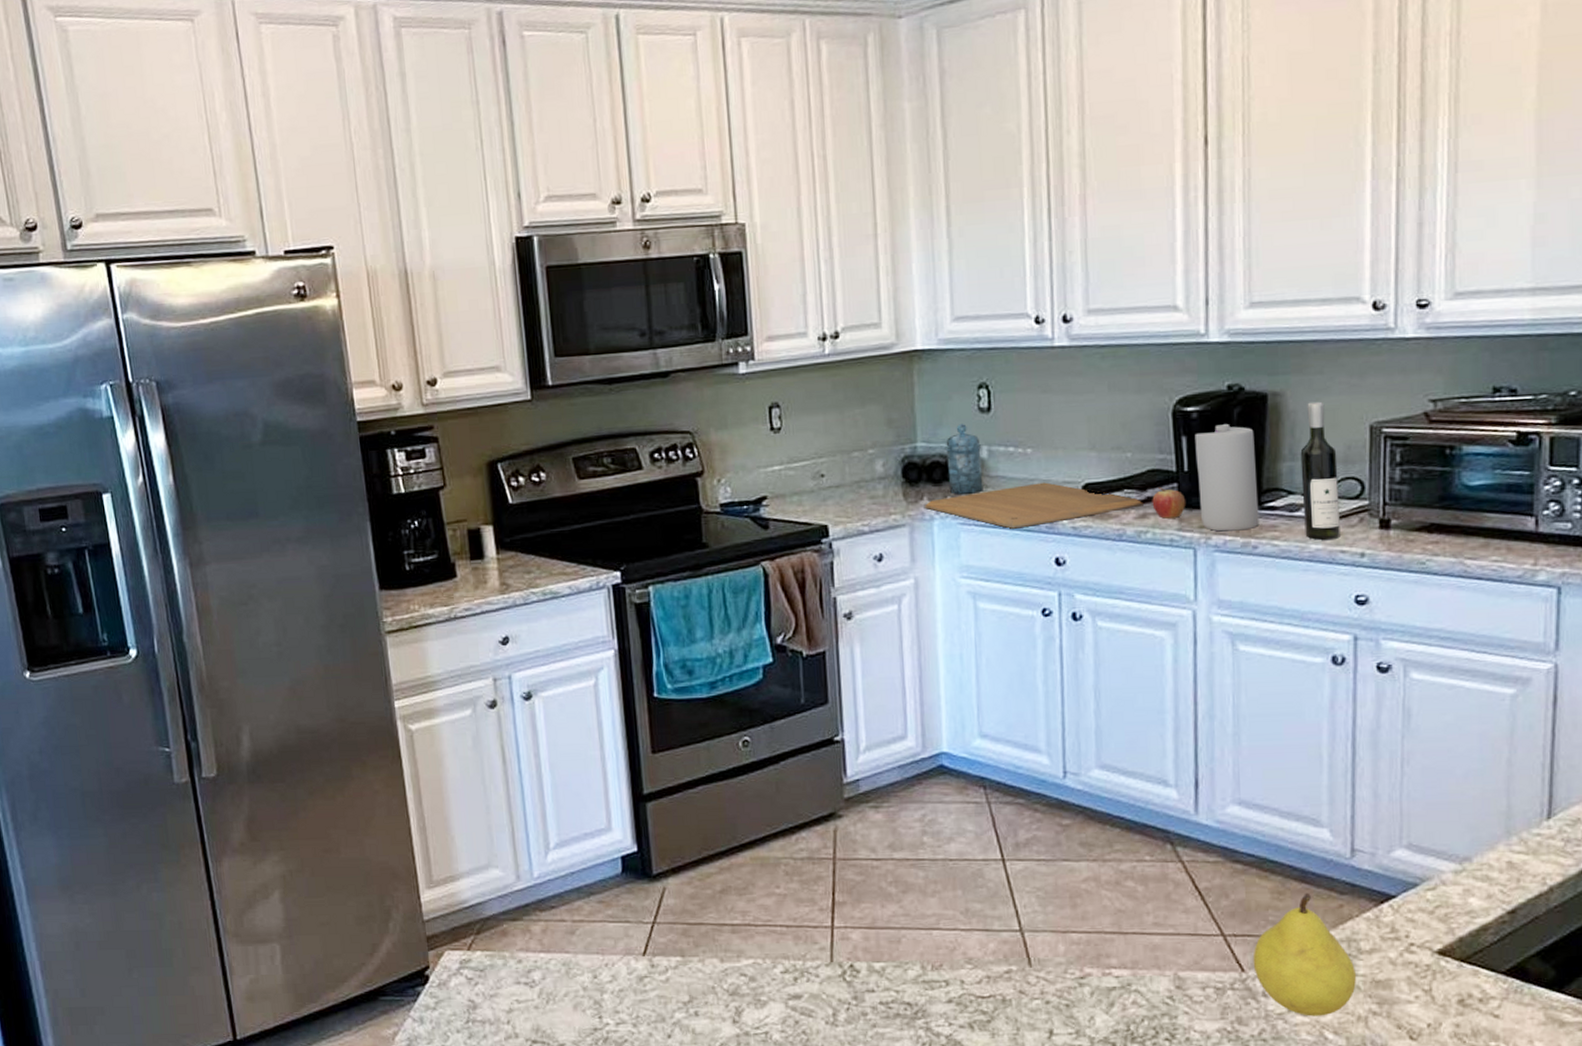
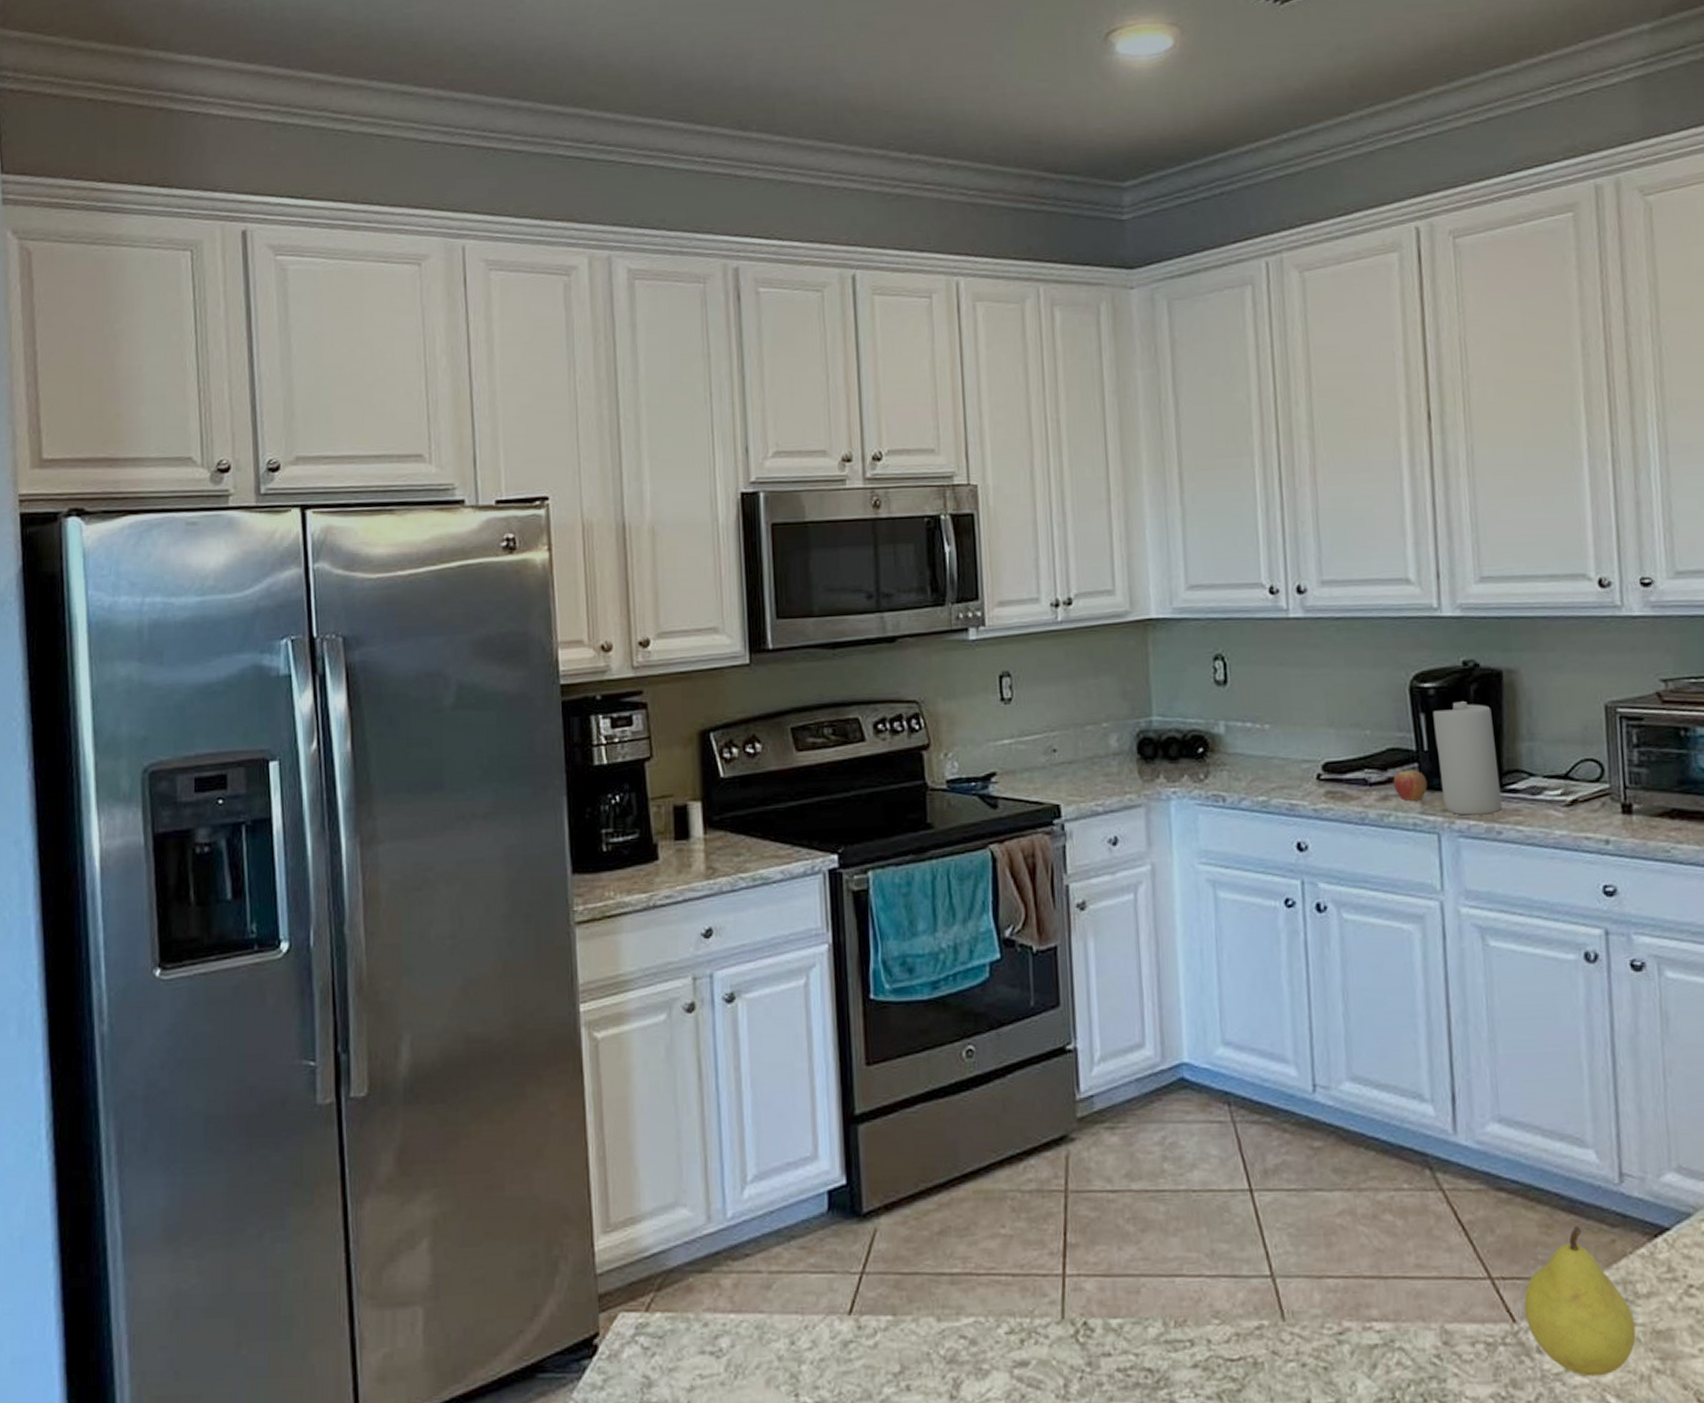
chopping board: present [925,482,1144,529] -> none [1161,760,1385,811]
canister: present [945,424,983,494] -> none [1181,697,1221,773]
bottle: present [1300,401,1340,540] -> none [1538,679,1584,825]

